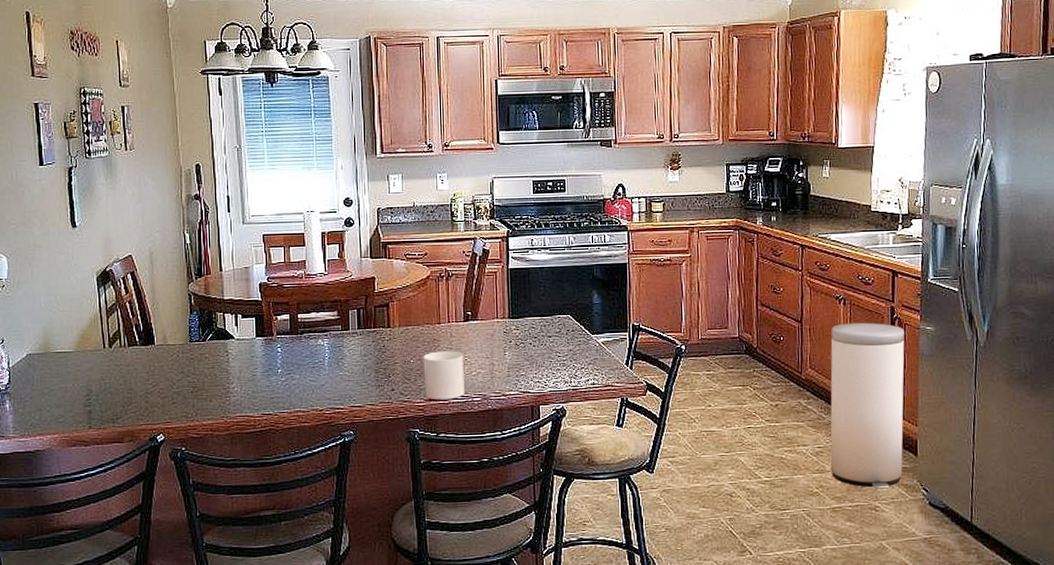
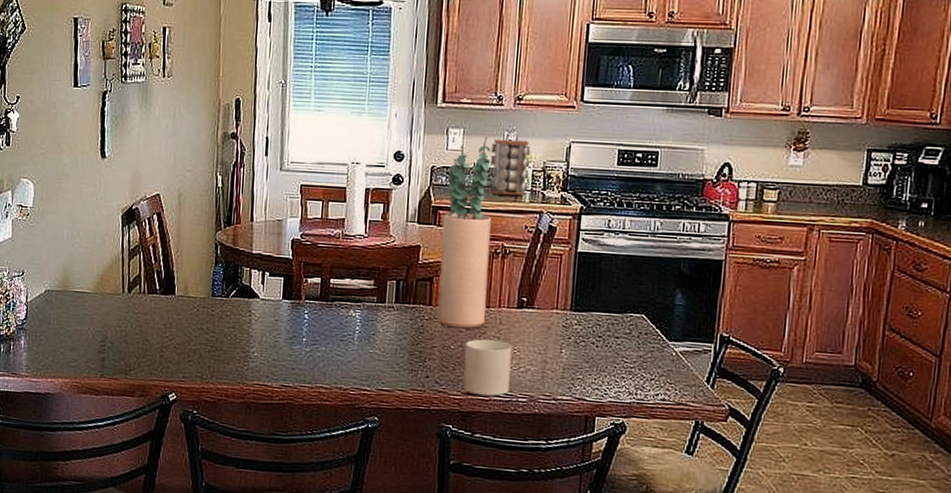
vase: none [392,179,437,345] -> present [438,137,492,329]
spice rack: none [426,172,462,228] -> present [489,131,531,197]

